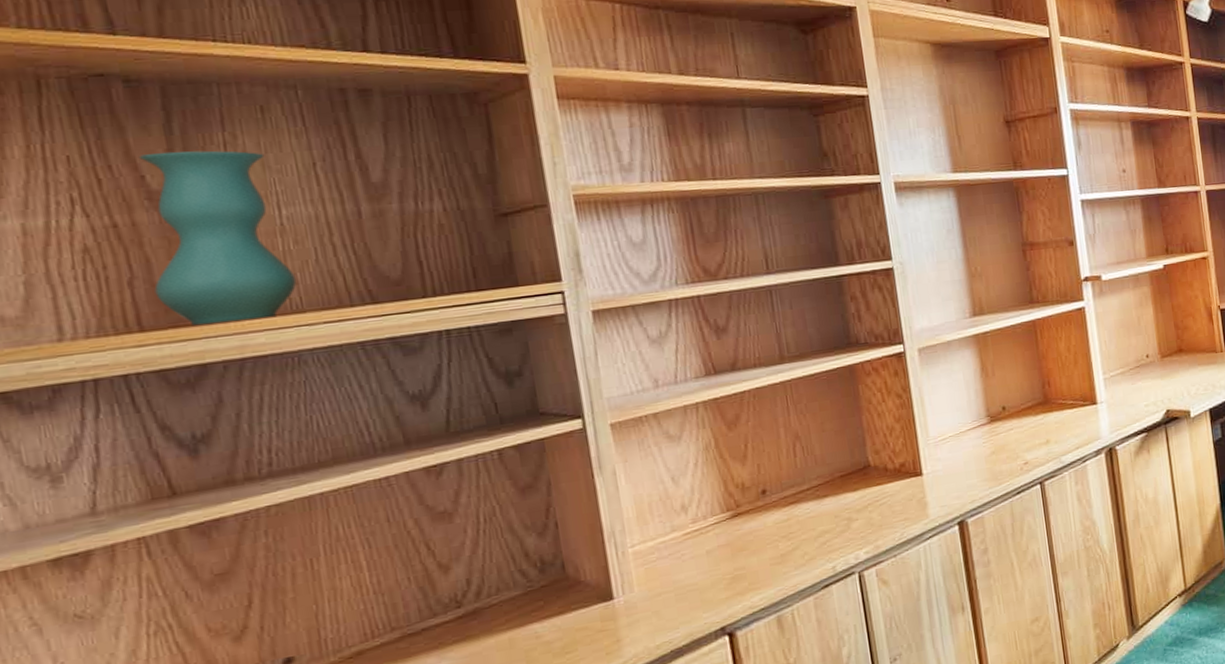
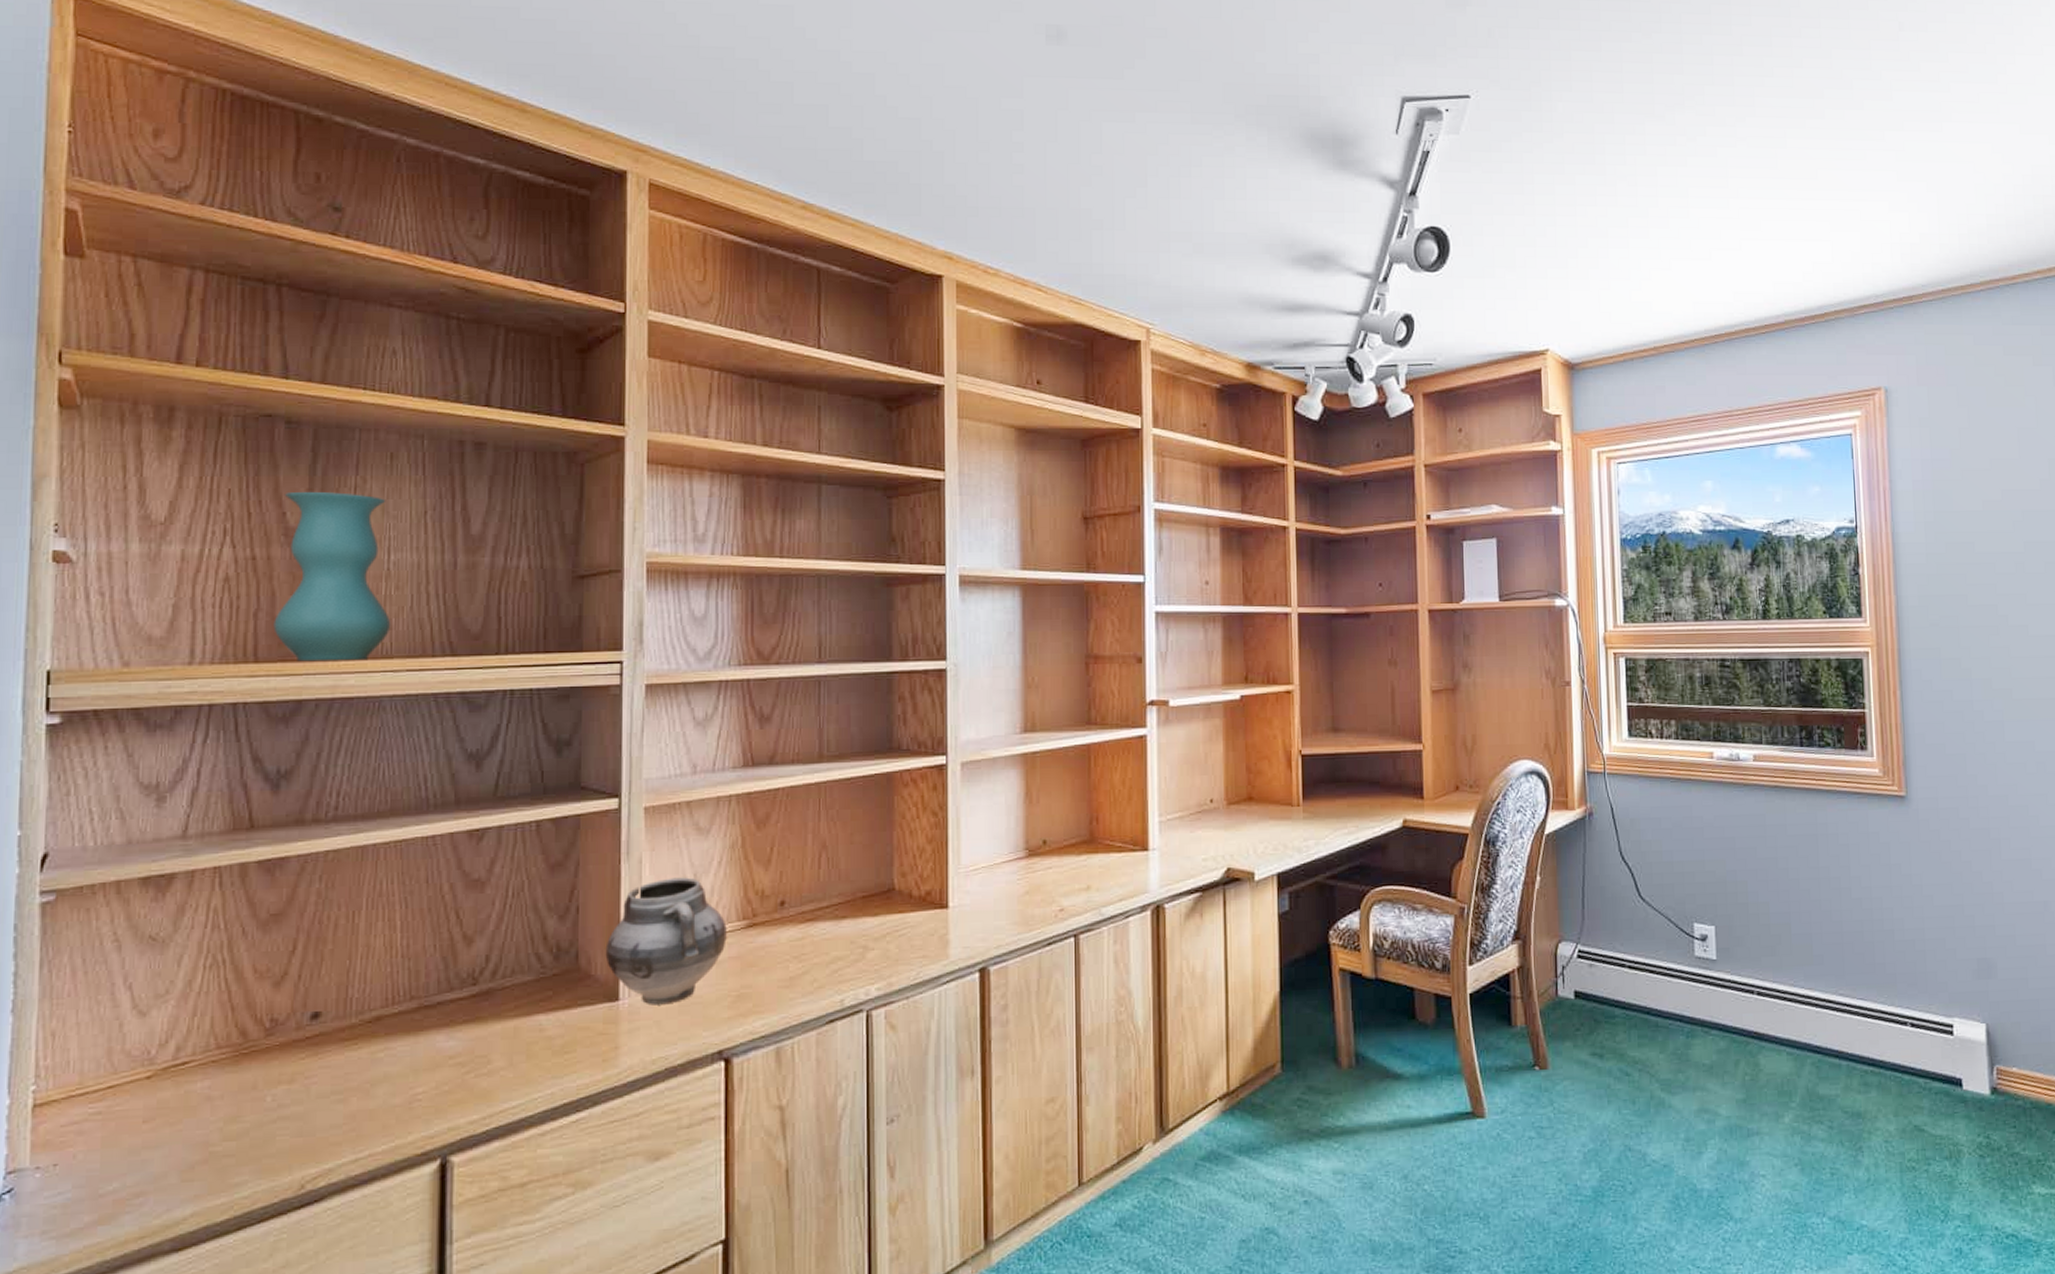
ceramic pot: none [591,481,714,599] -> present [605,877,727,1005]

